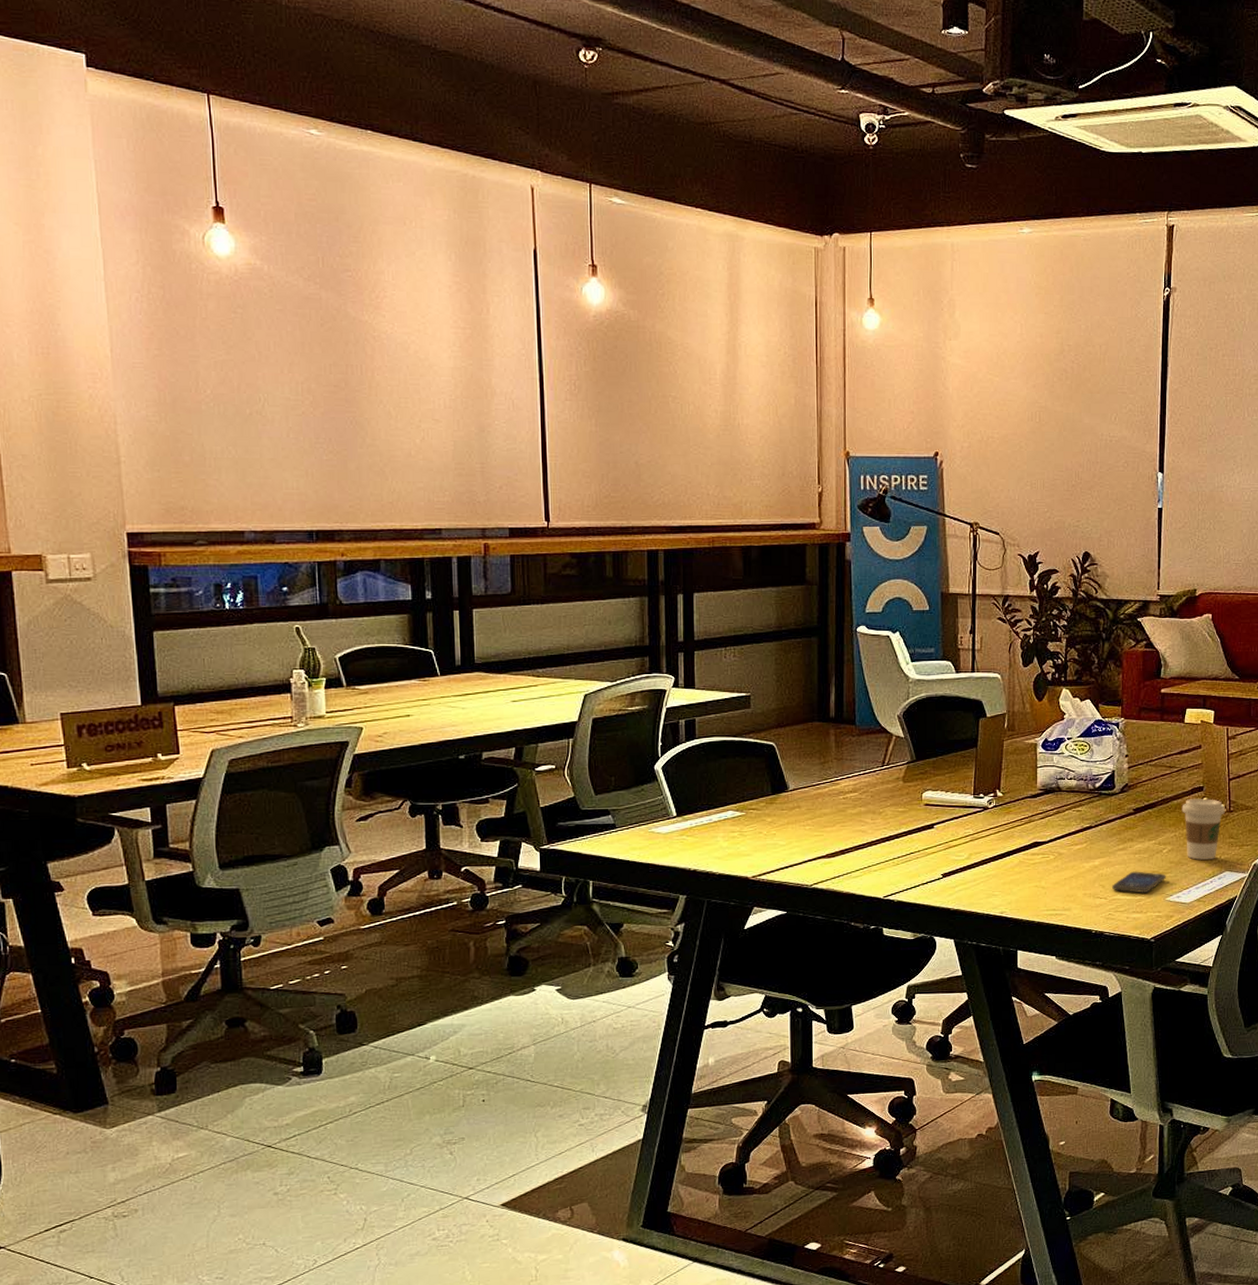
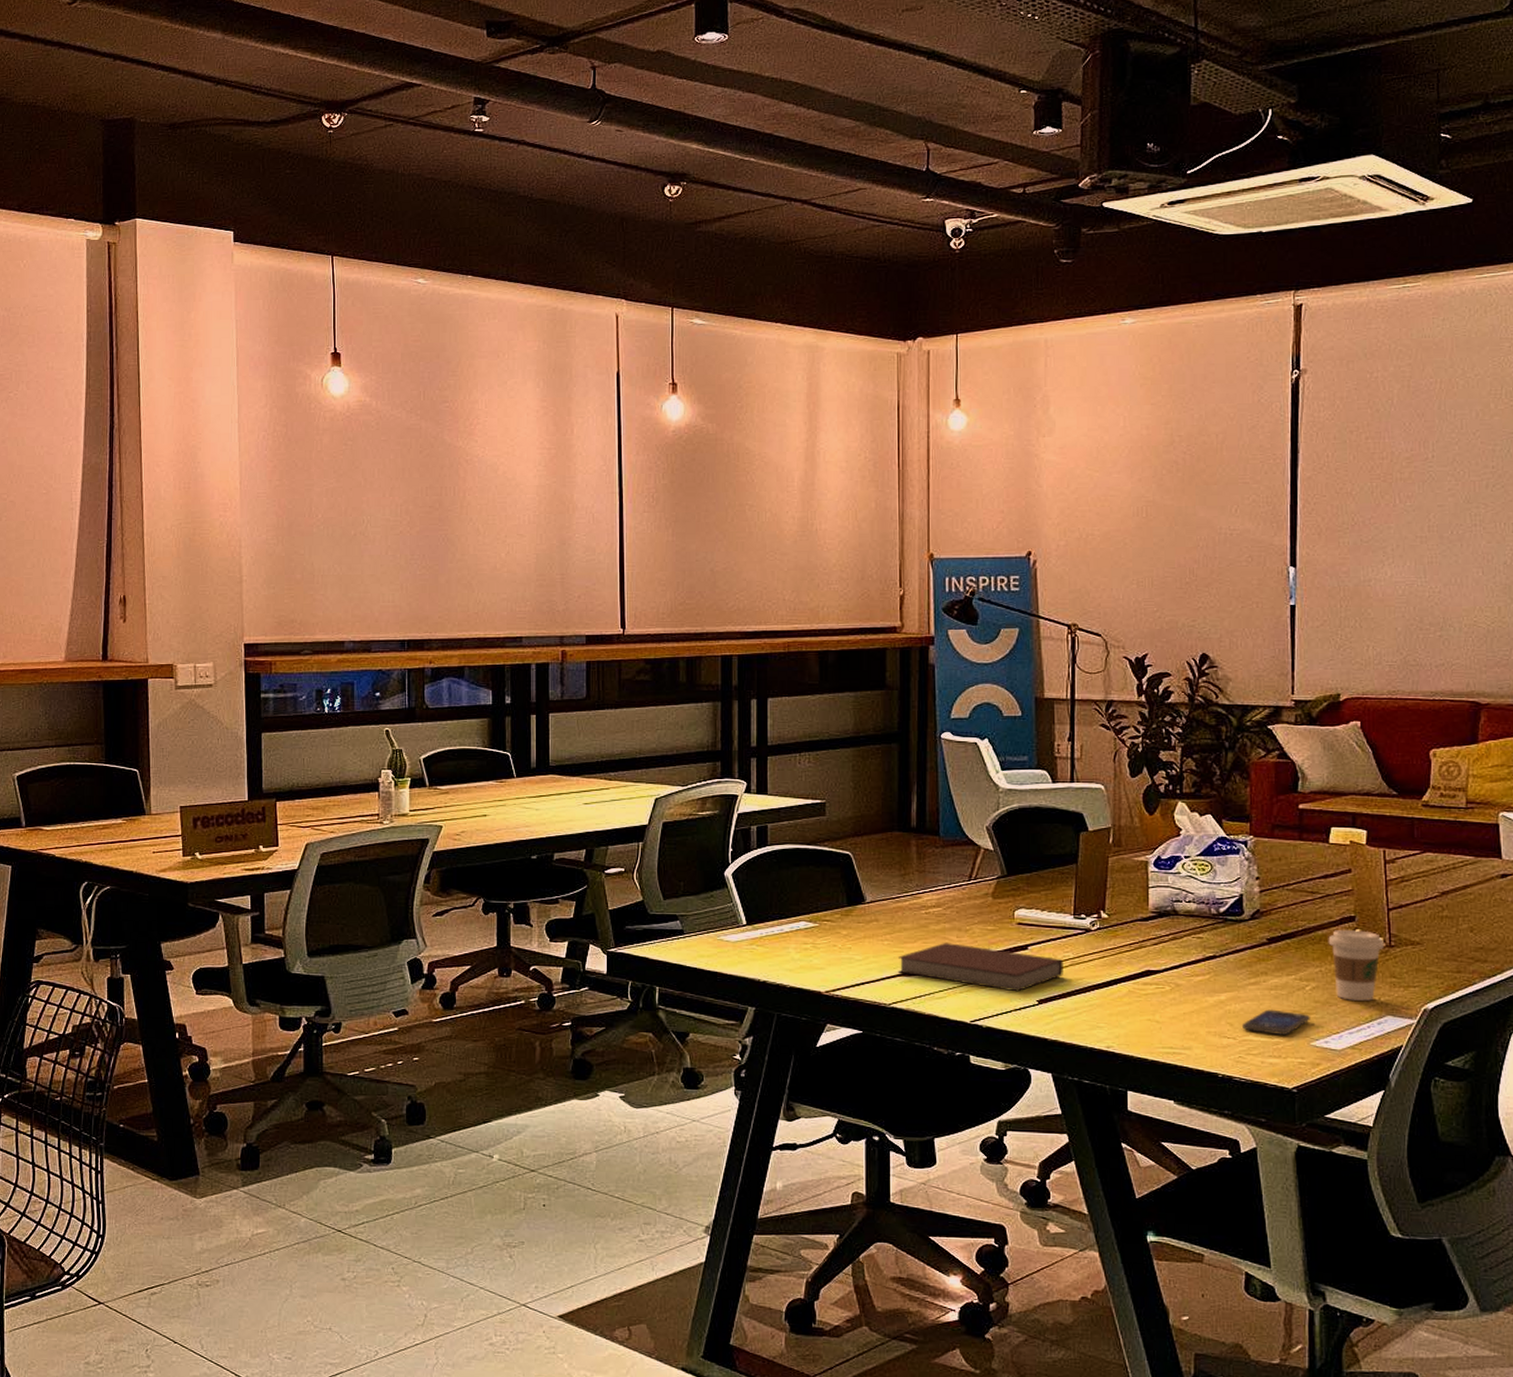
notebook: none [818,825,964,868] -> present [897,943,1063,992]

